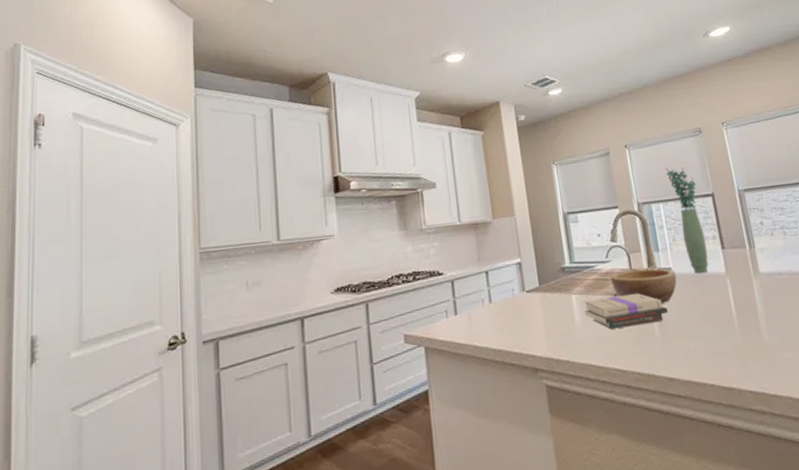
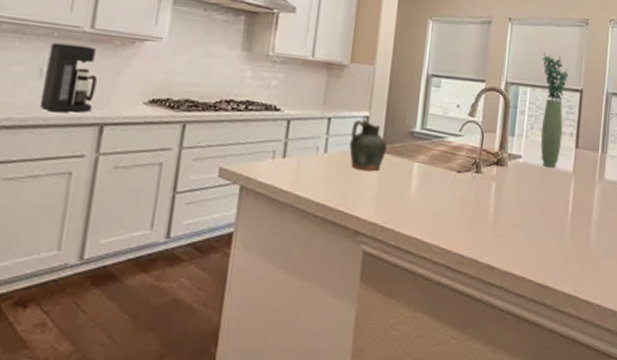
coffee maker: none [250,255,292,316] -> present [39,42,97,113]
ceramic jug: none [508,266,545,313] -> present [349,119,388,172]
books: present [584,293,668,329] -> none [422,171,507,208]
bowl: present [610,268,677,304] -> none [457,148,525,190]

